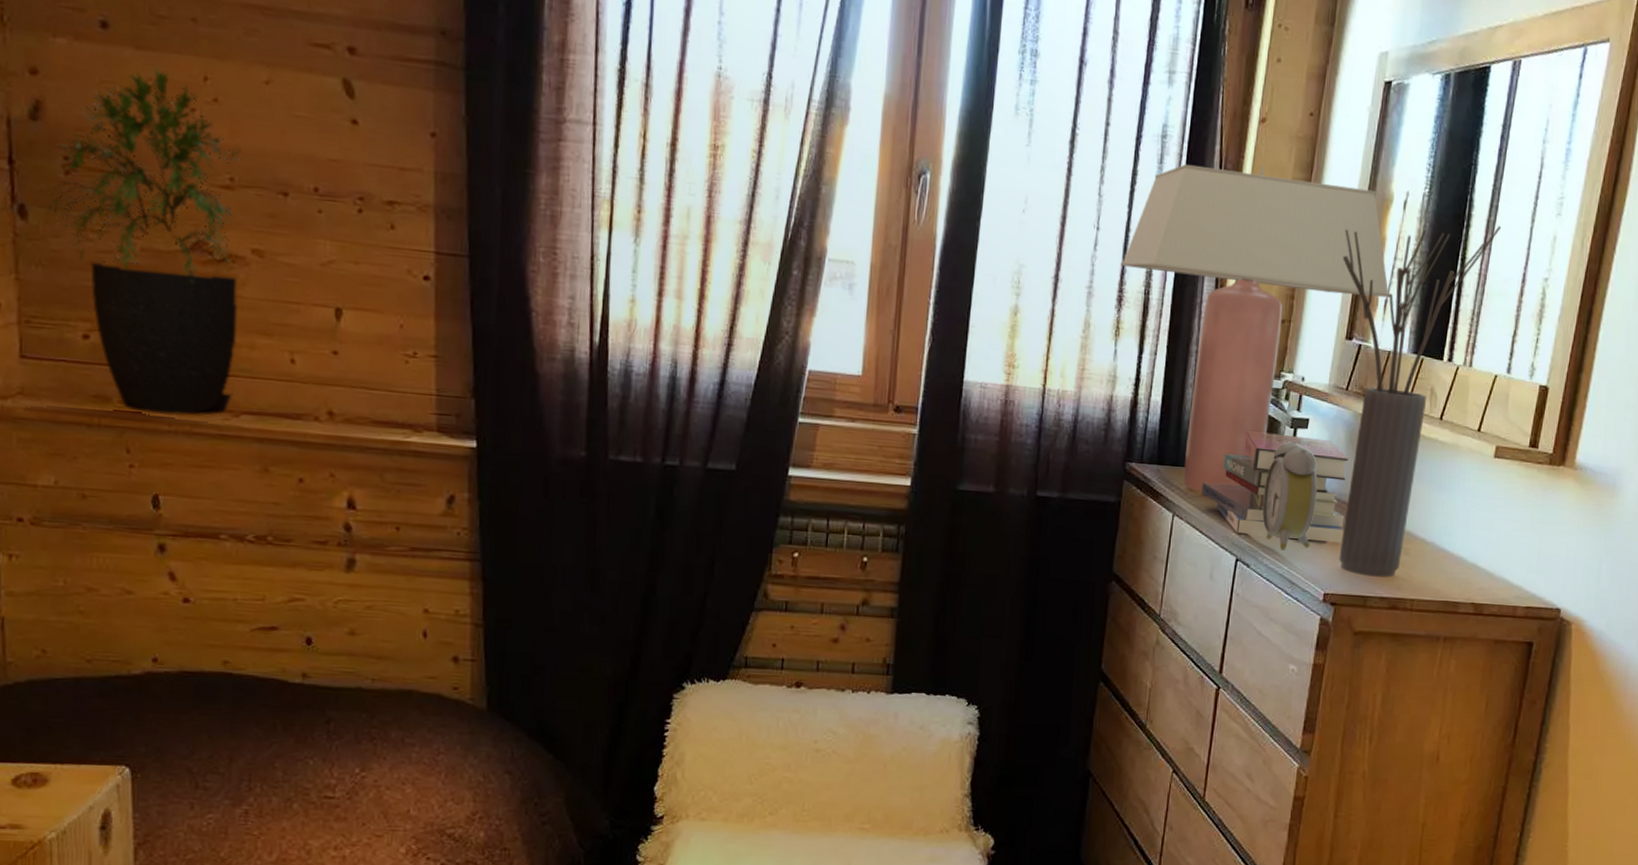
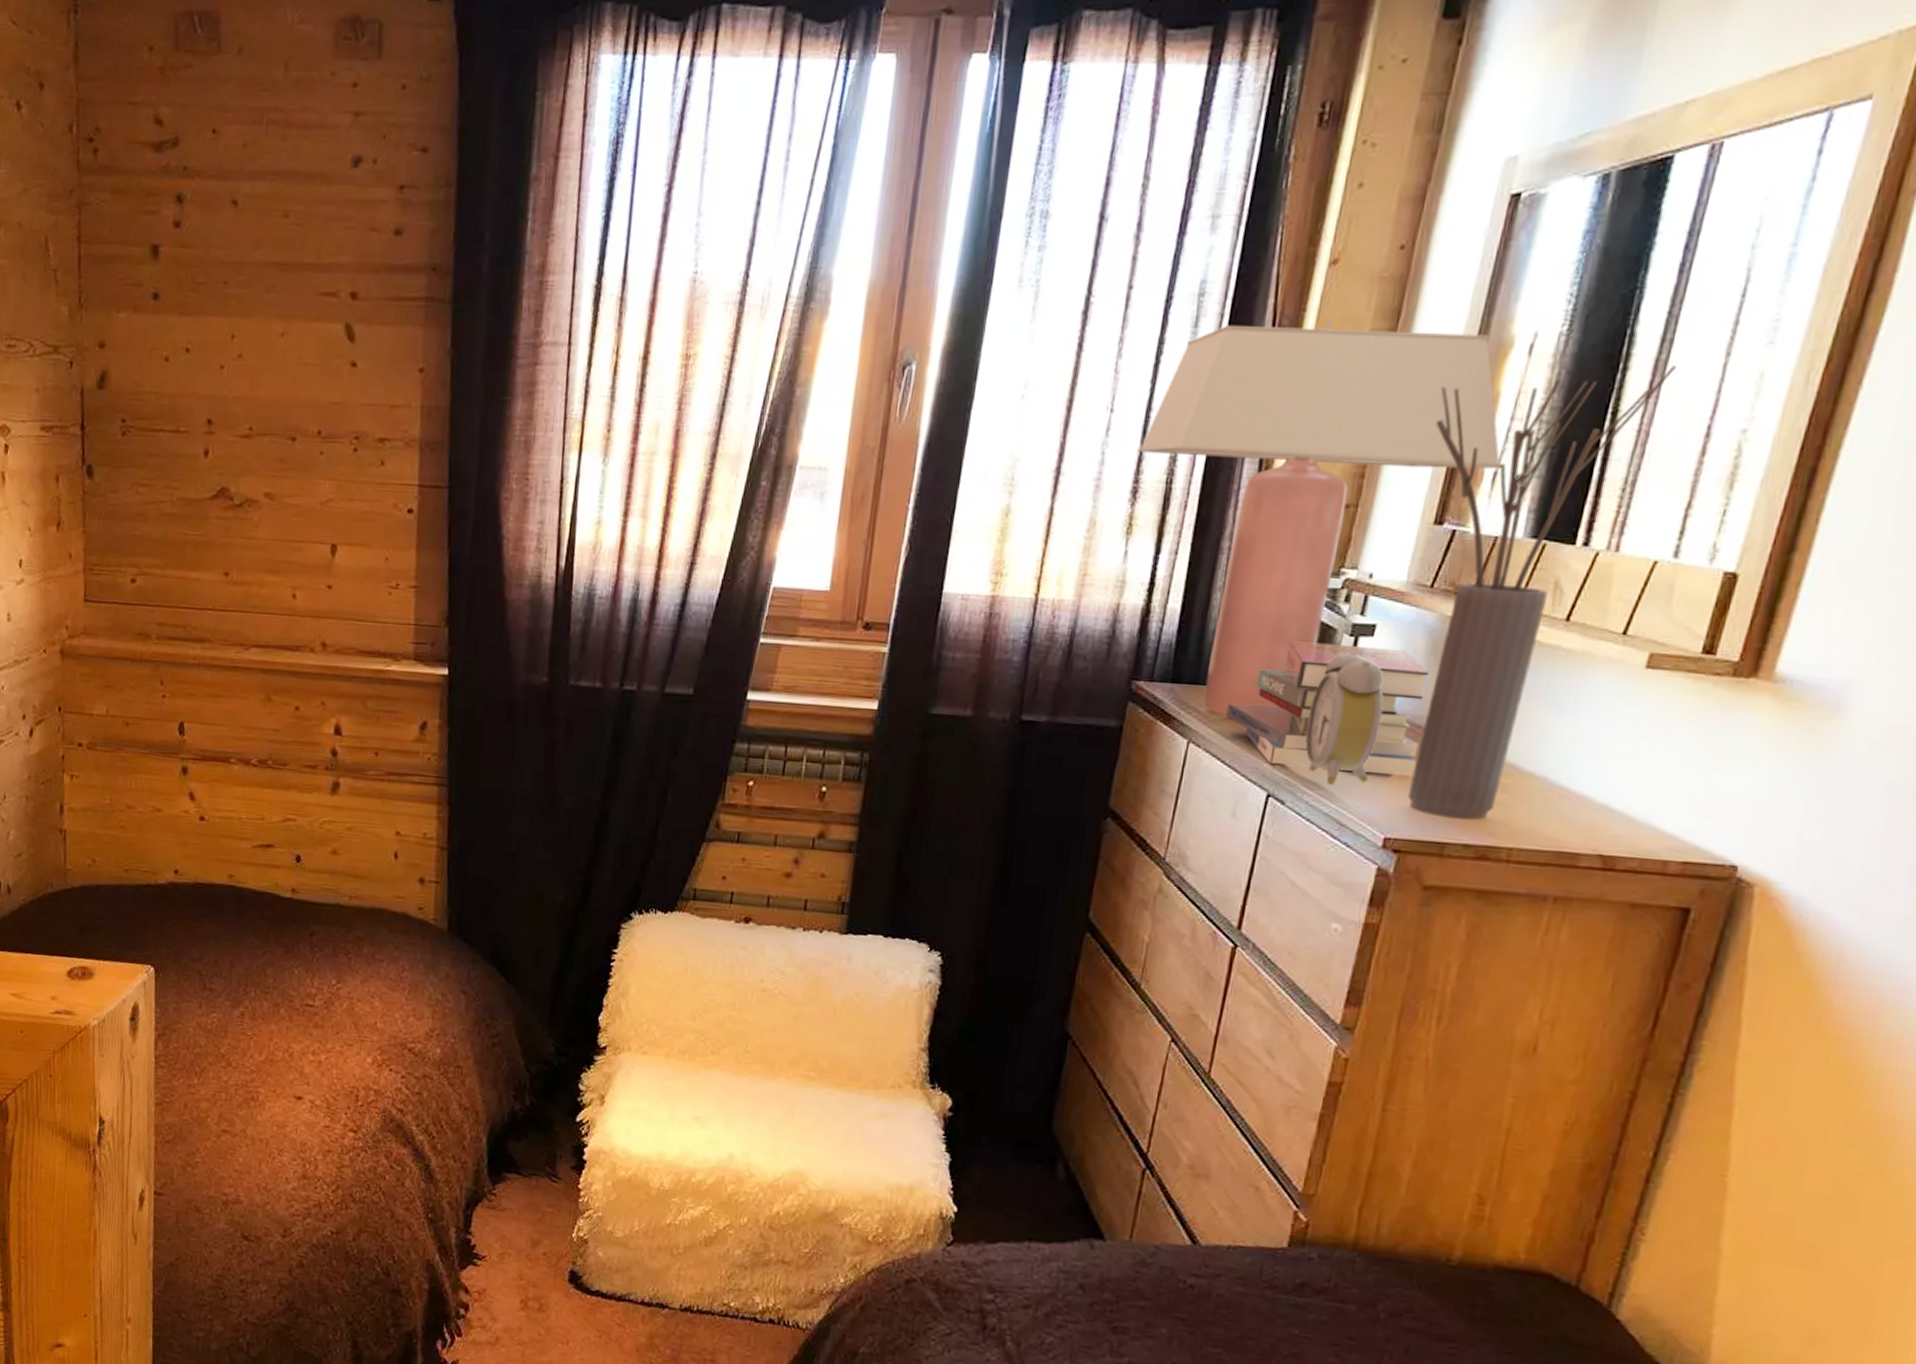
potted plant: present [41,67,241,417] -> none [104,330,259,650]

